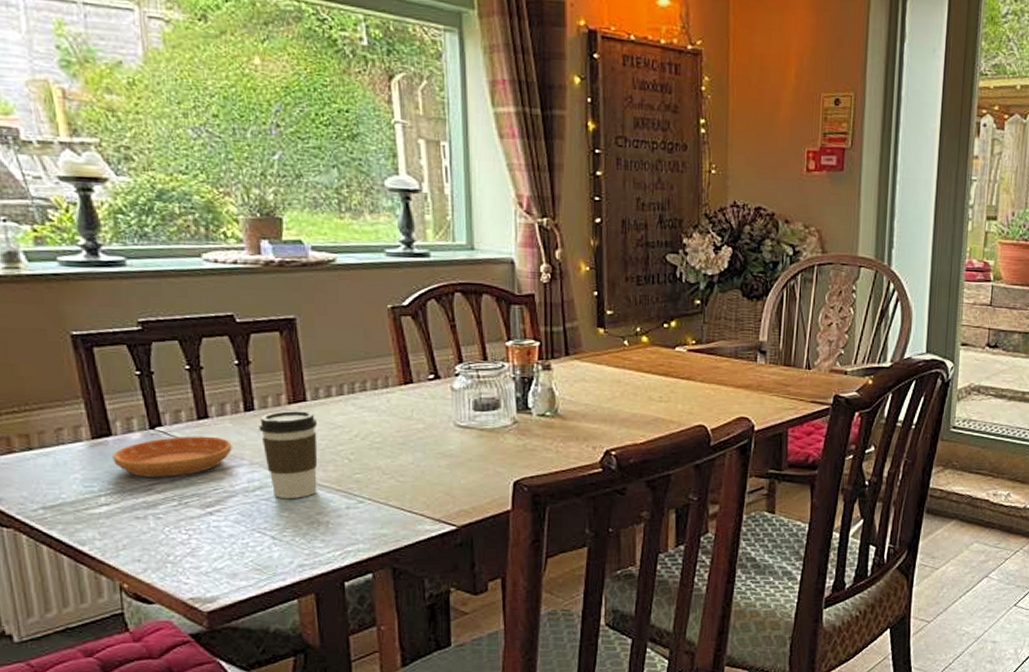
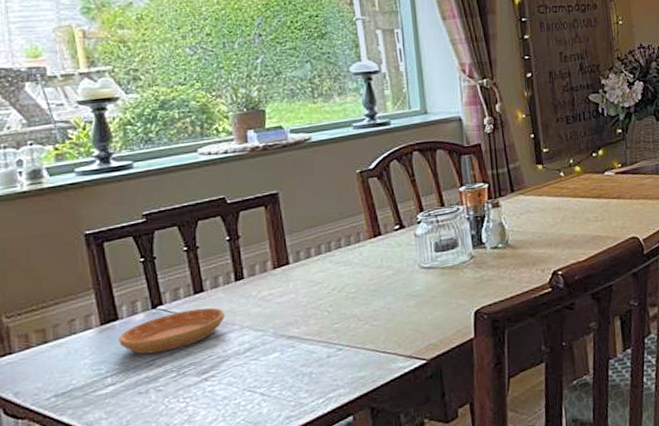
coffee cup: present [259,410,318,498] -> none [248,273,301,357]

